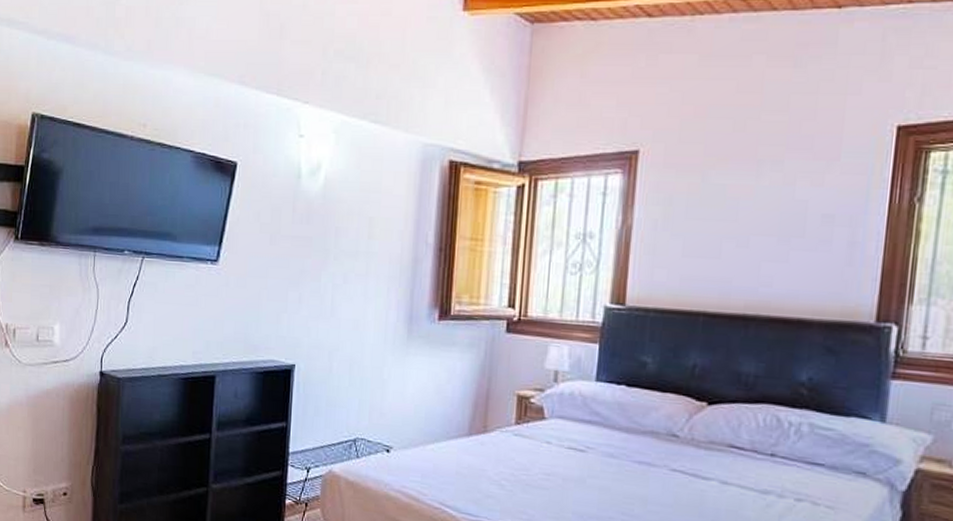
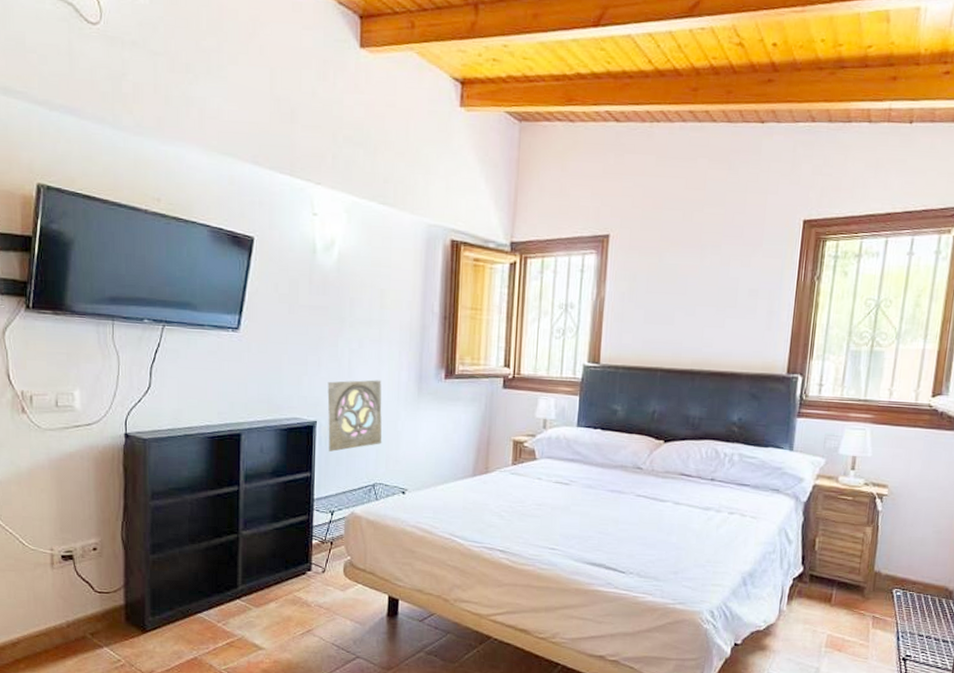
wall ornament: none [307,319,367,400] -> present [327,380,382,452]

